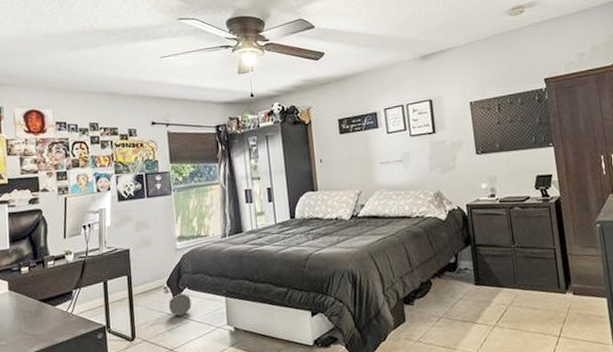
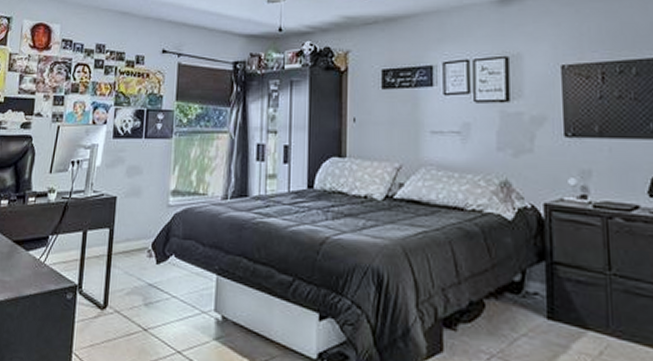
ball: present [168,294,192,316] -> none [149,261,176,288]

